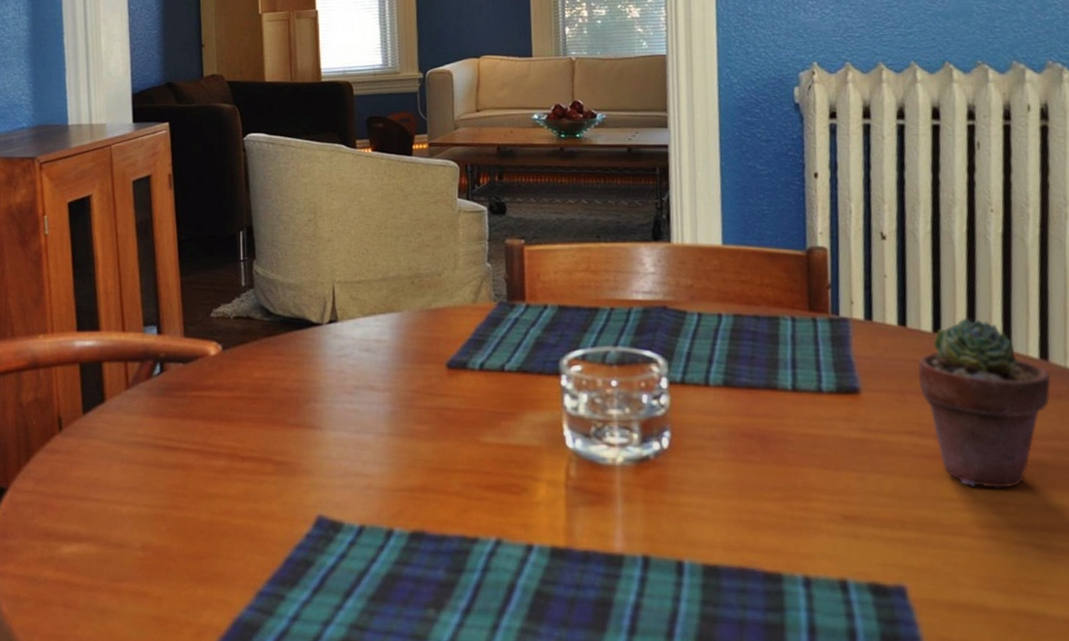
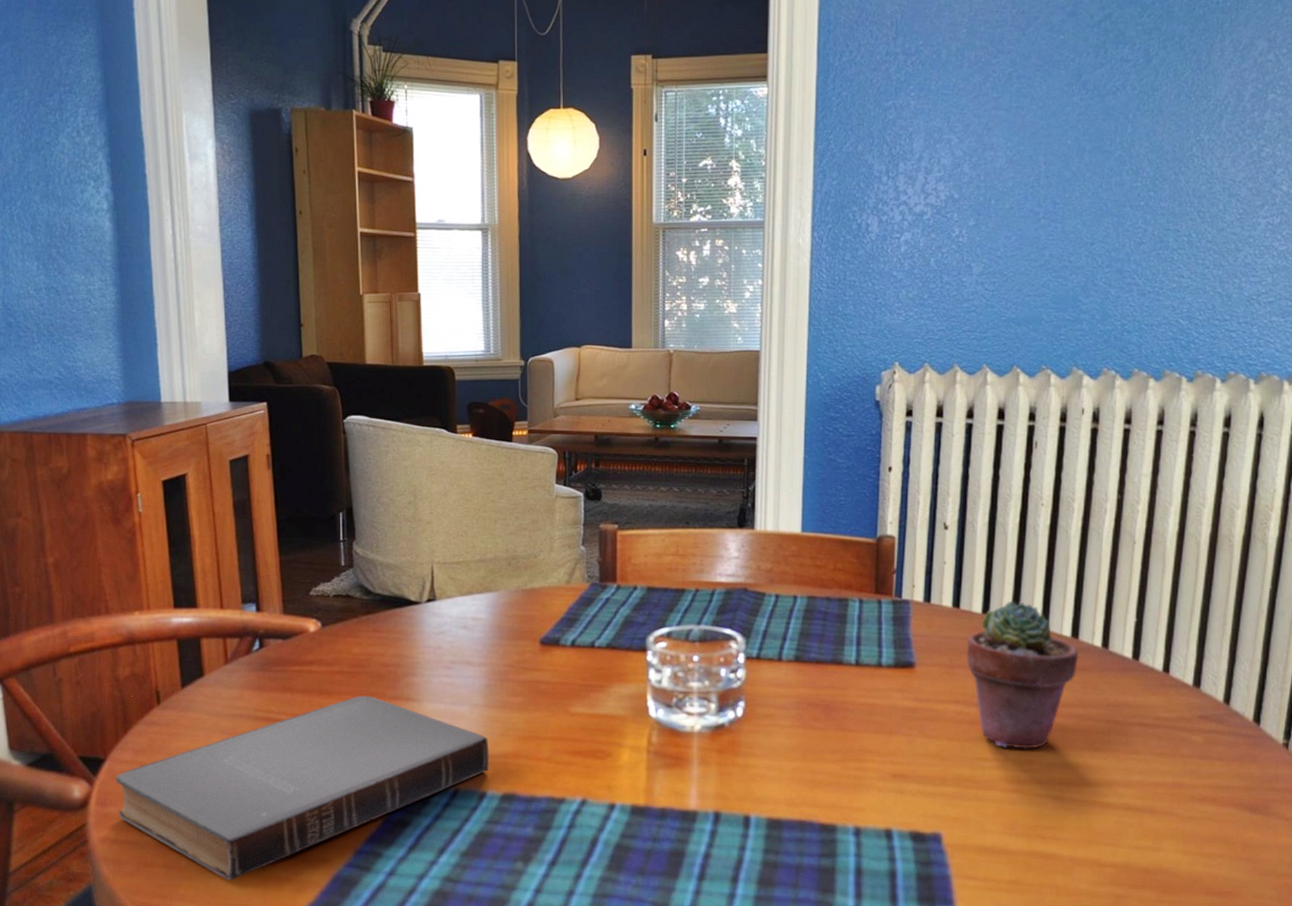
book: none [17,423,397,622] -> present [116,695,490,880]

